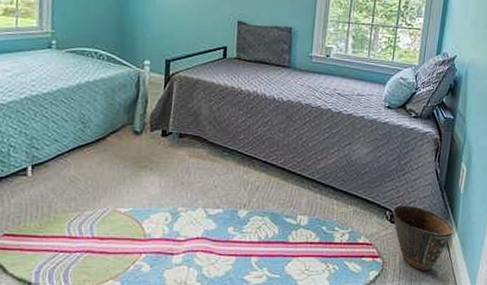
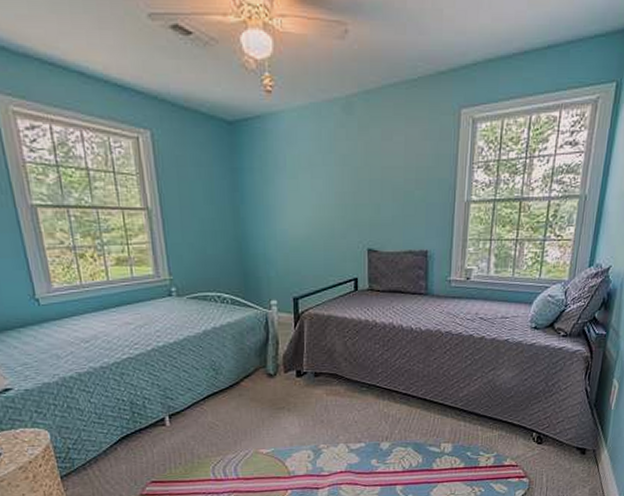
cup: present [392,205,454,271] -> none [539,425,603,487]

